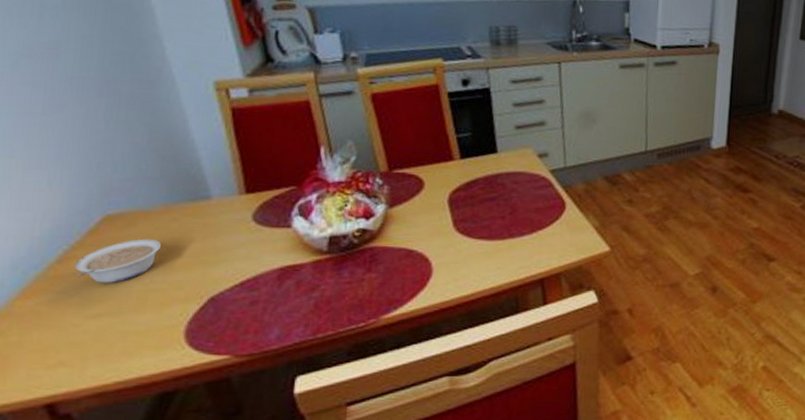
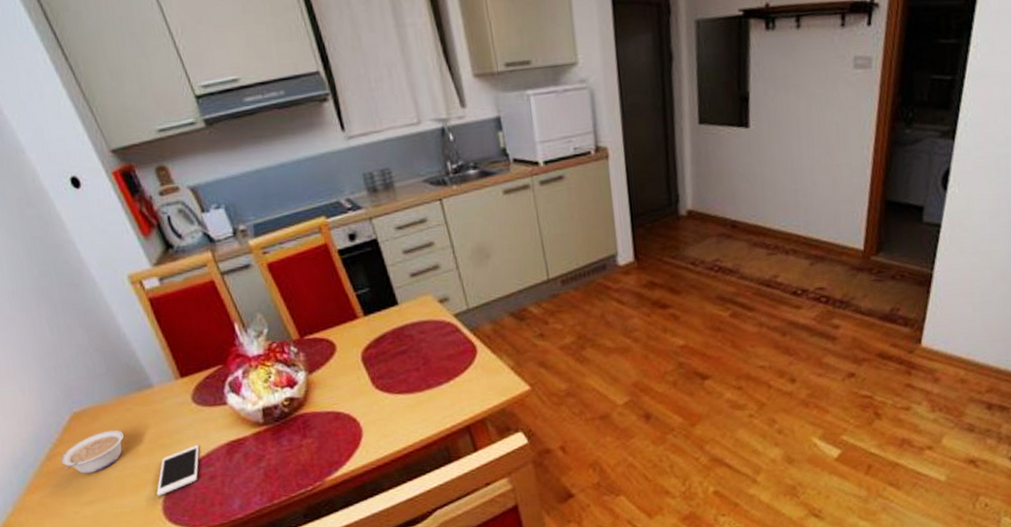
cell phone: none [182,266,248,316] -> present [156,445,200,496]

